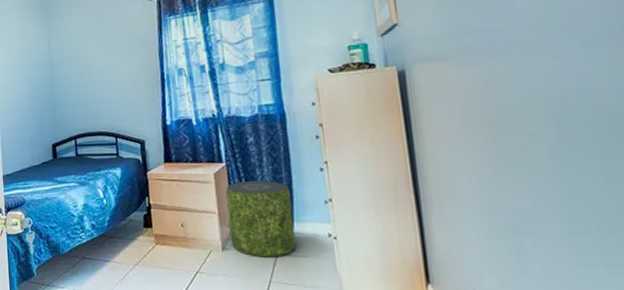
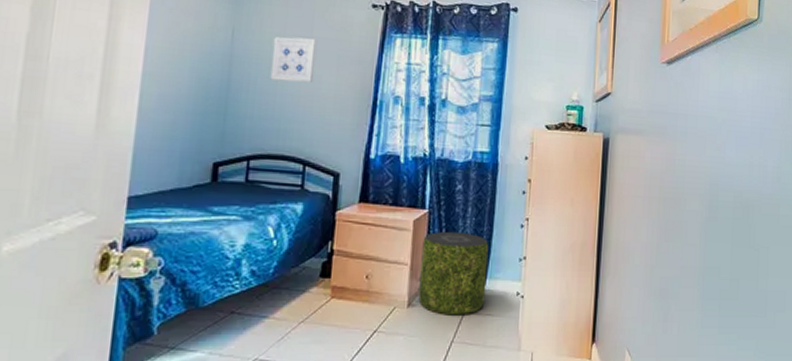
wall art: none [77,36,112,75] -> present [270,37,317,83]

